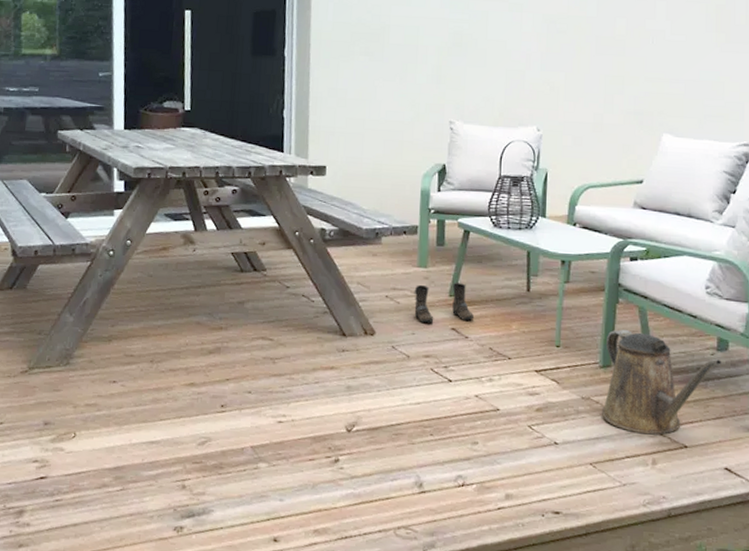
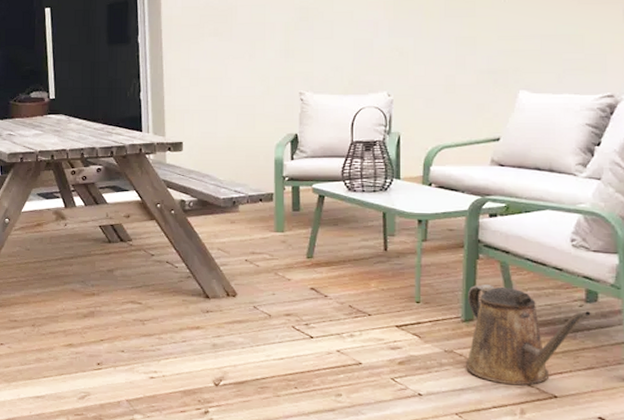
boots: present [414,283,475,323] -> none [272,245,333,284]

